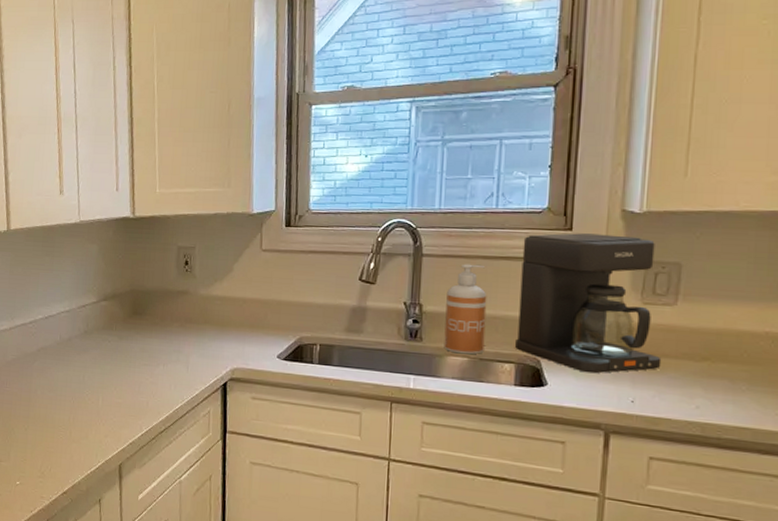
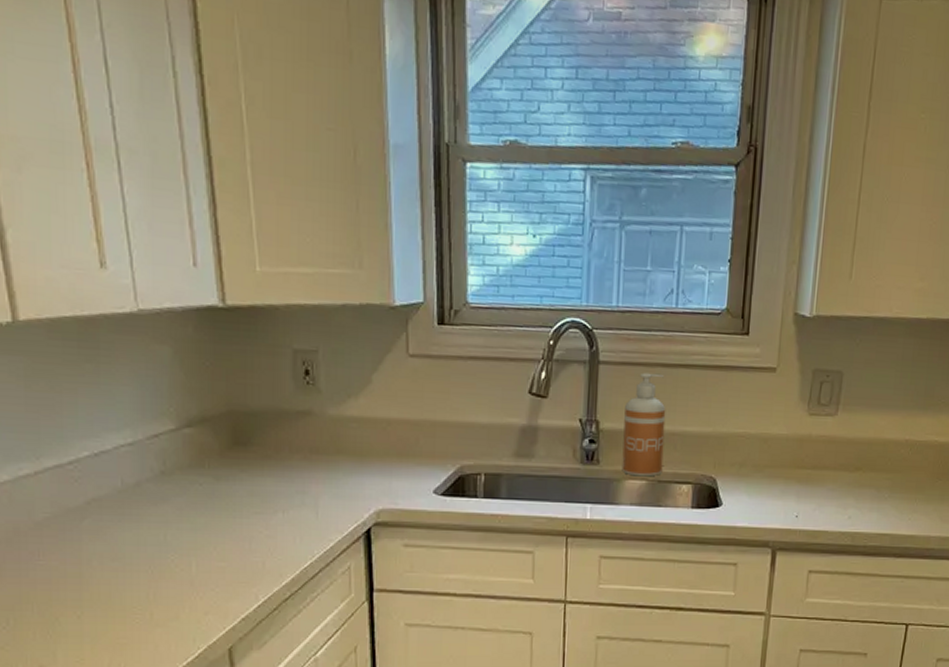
coffee maker: present [514,233,662,374] -> none [692,338,823,490]

